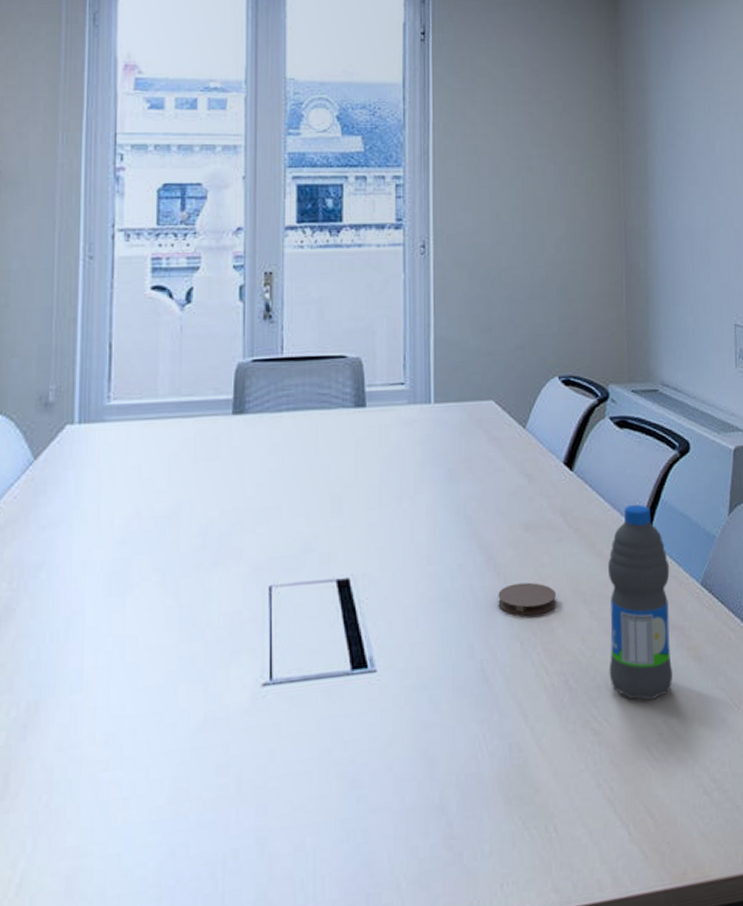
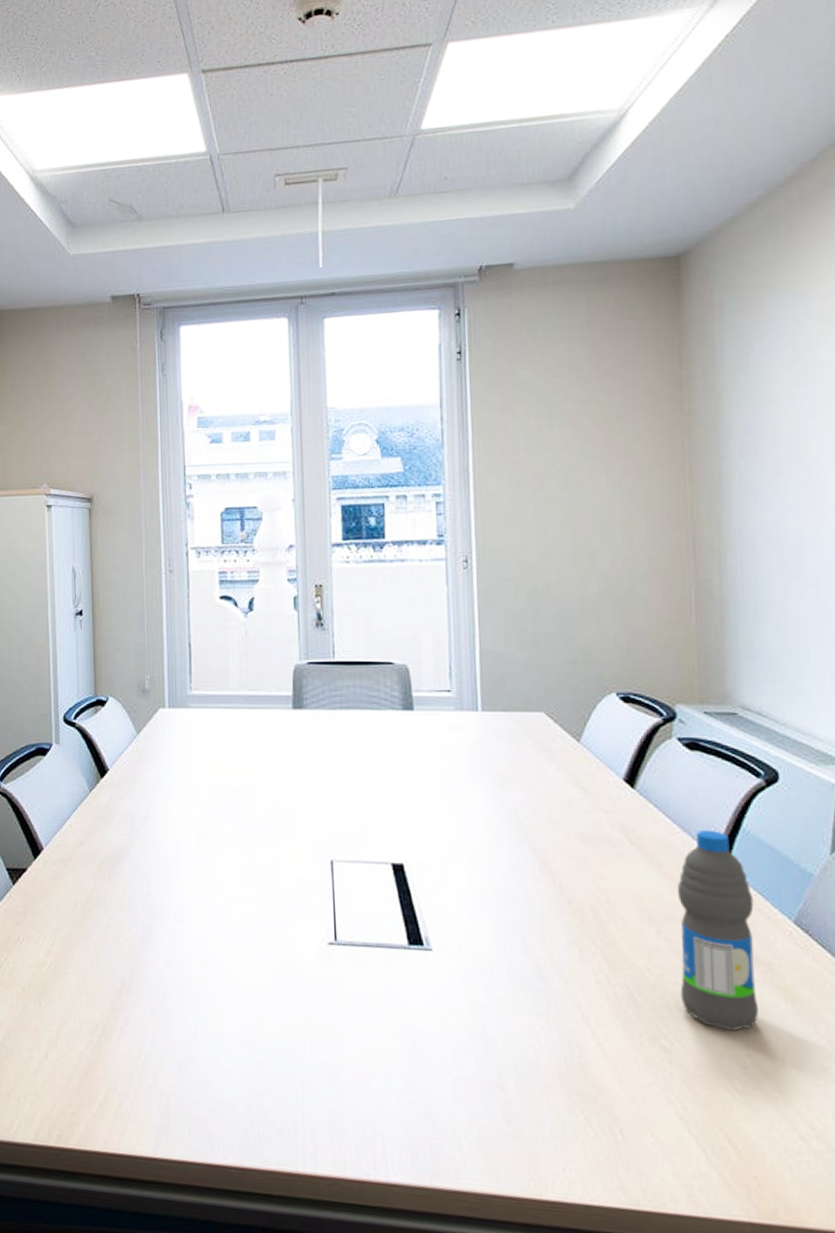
coaster: present [498,582,556,616] -> none [553,891,618,925]

